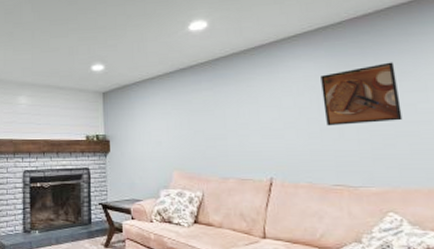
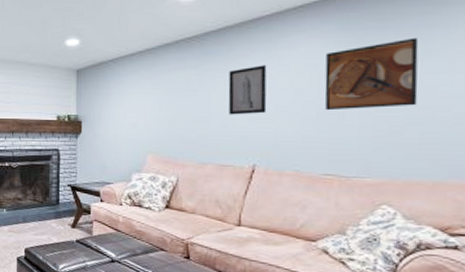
wall art: none [240,87,277,132] -> present [228,65,267,115]

